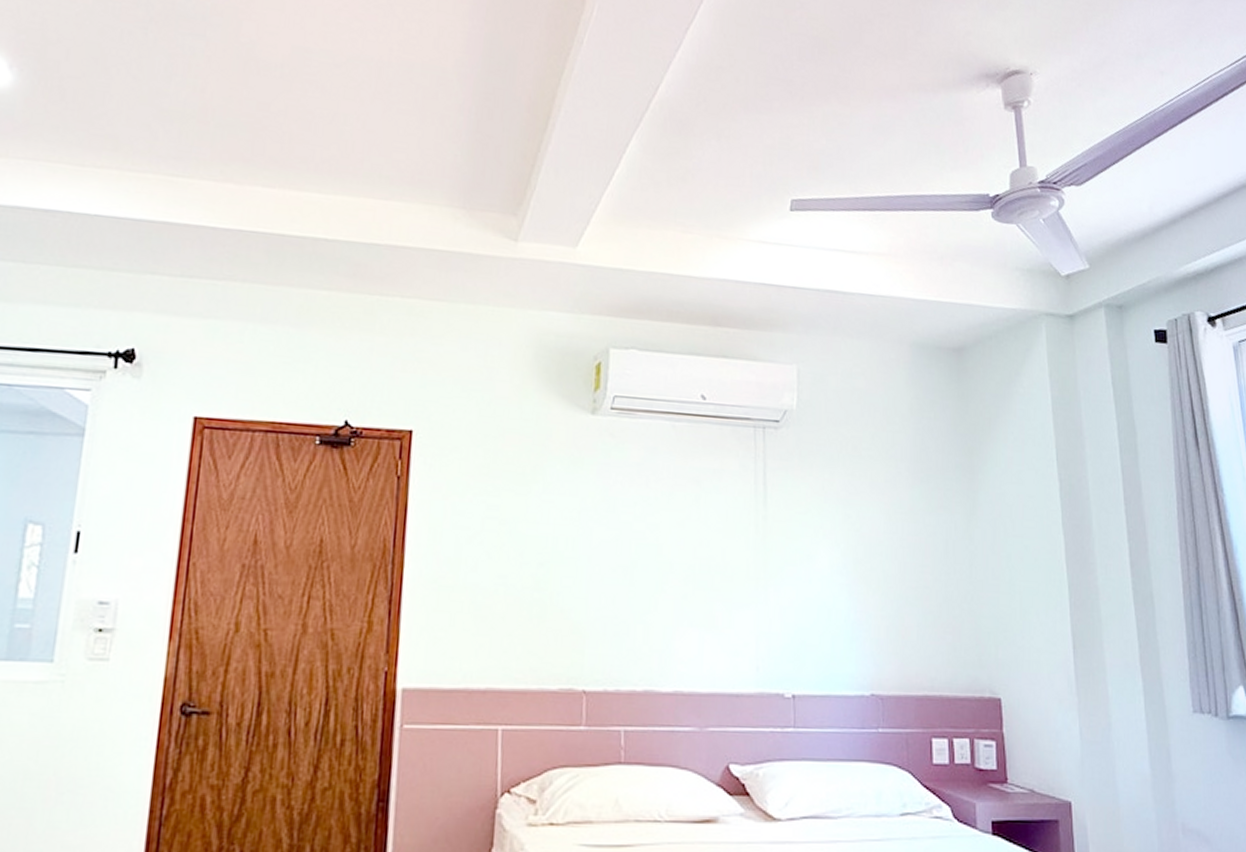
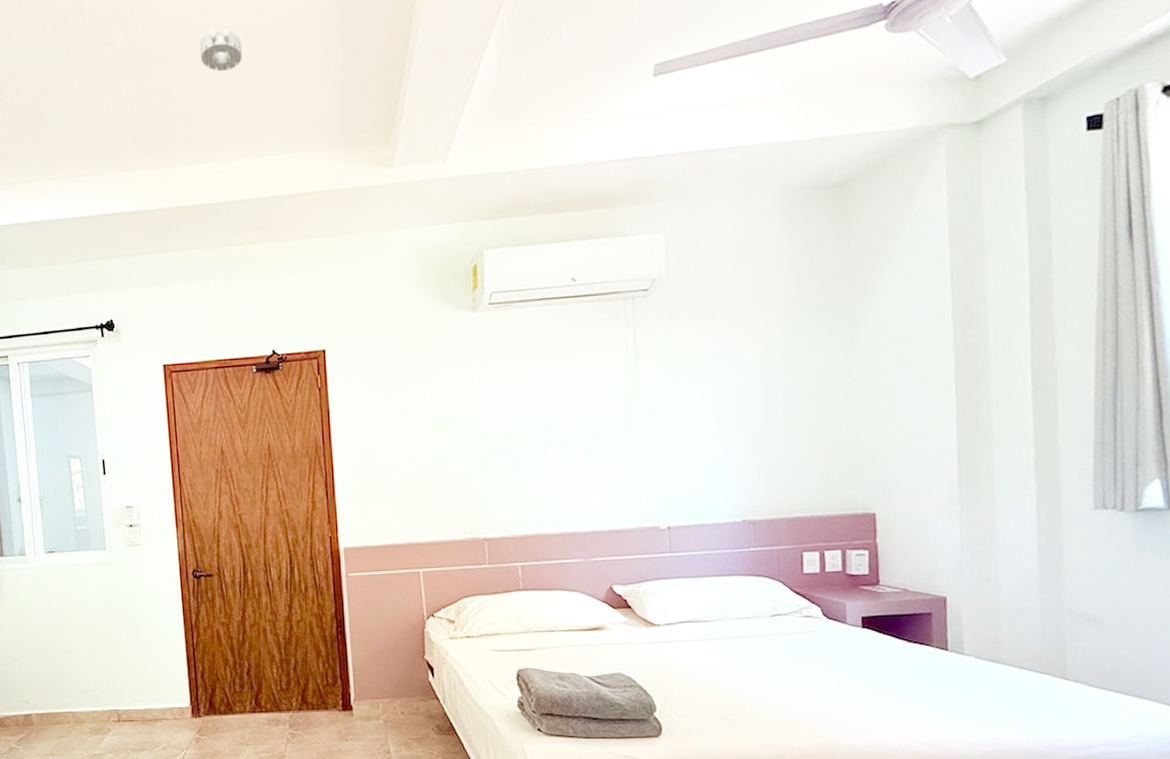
smoke detector: none [311,53,362,100] -> present [199,27,242,72]

